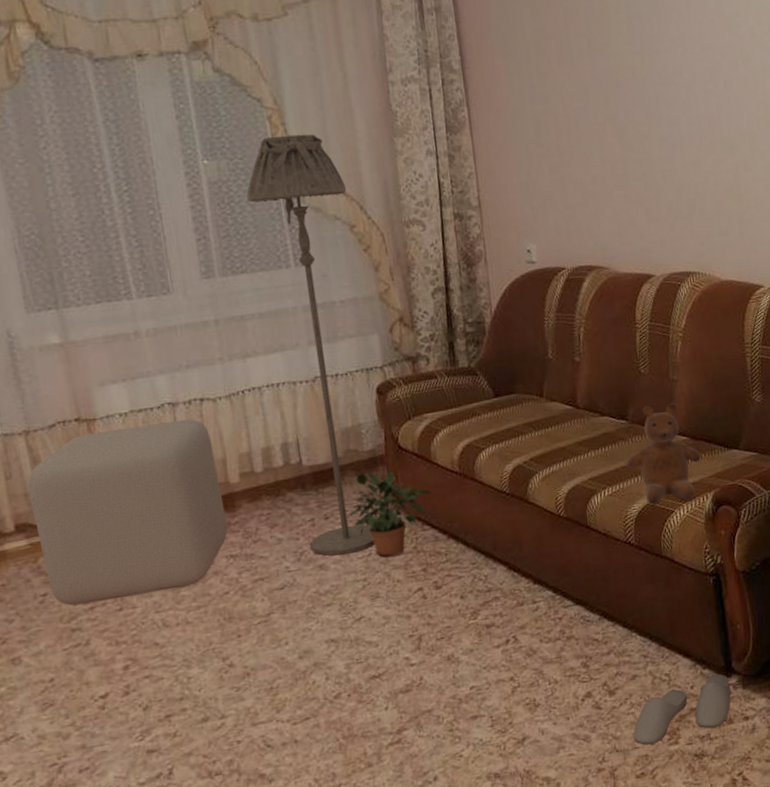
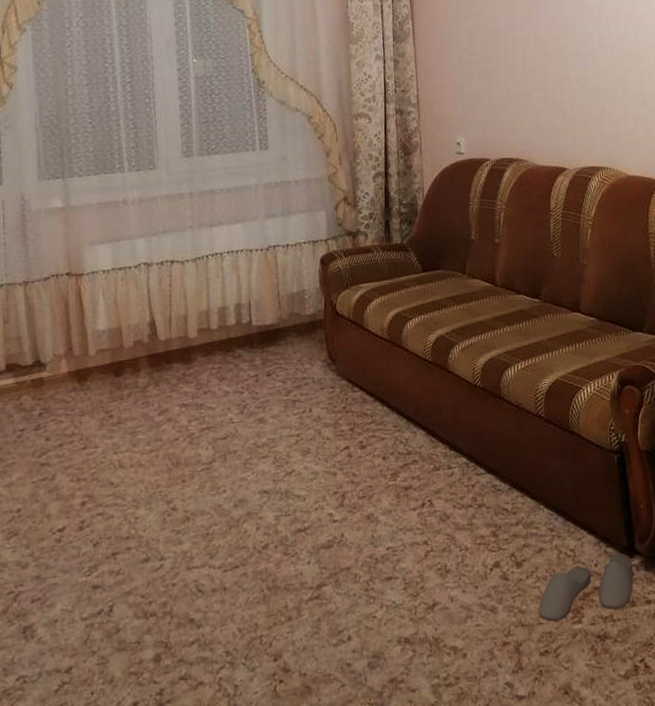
pouf: present [27,419,228,606] -> none [21,278,183,442]
floor lamp: present [246,134,375,556] -> none [225,39,310,411]
potted plant: present [347,471,433,559] -> none [286,334,363,417]
teddy bear: present [626,403,701,505] -> none [538,285,608,381]

